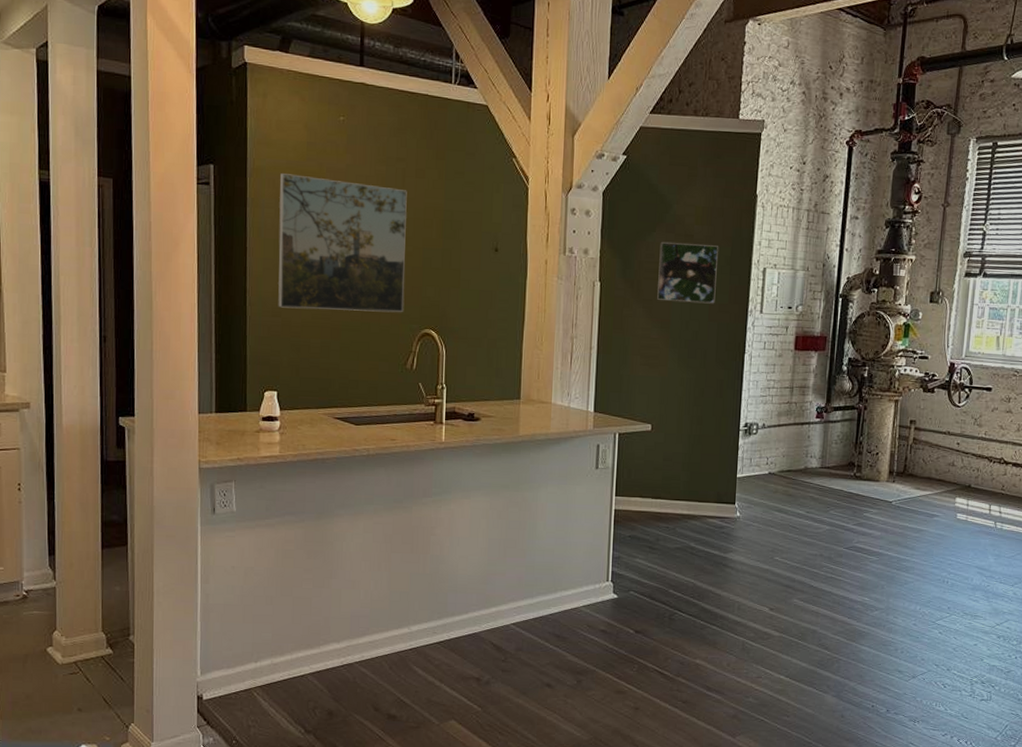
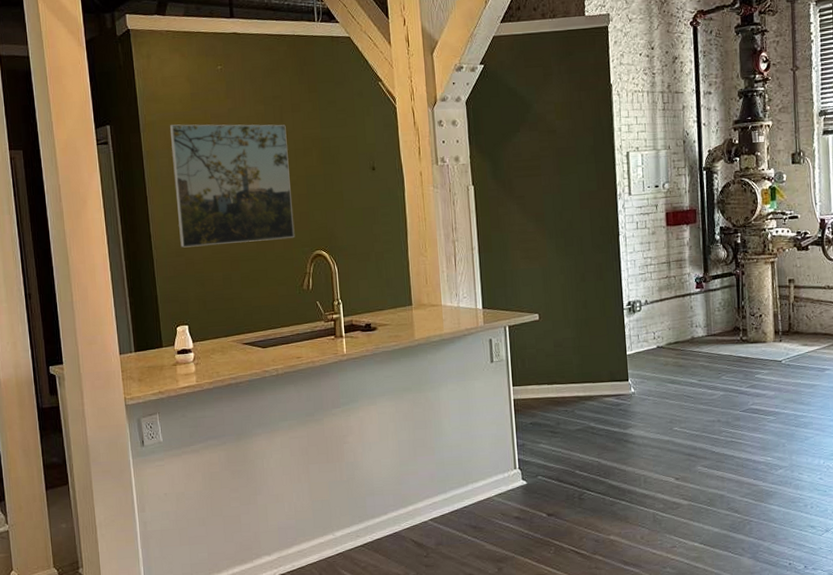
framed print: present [657,241,719,304] -> none [525,137,584,195]

